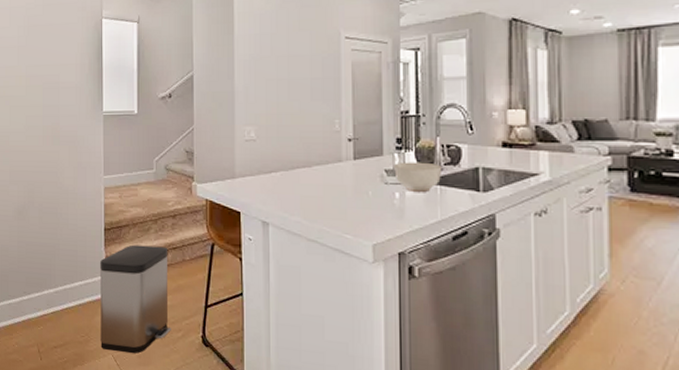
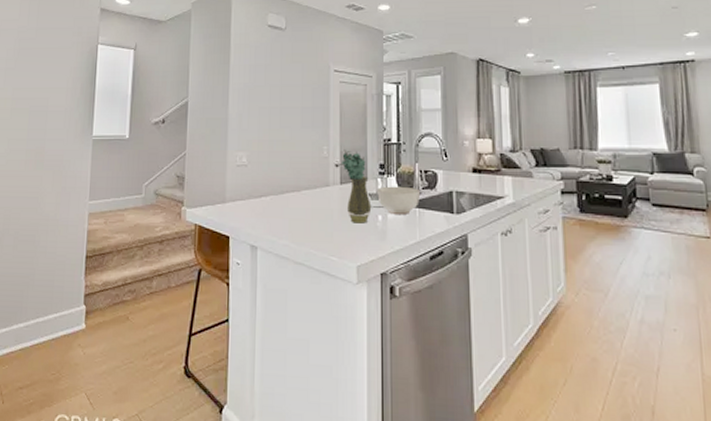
pedal bin: present [100,244,171,353] -> none [73,272,153,390]
vase: none [354,123,388,201] -> present [341,150,372,224]

